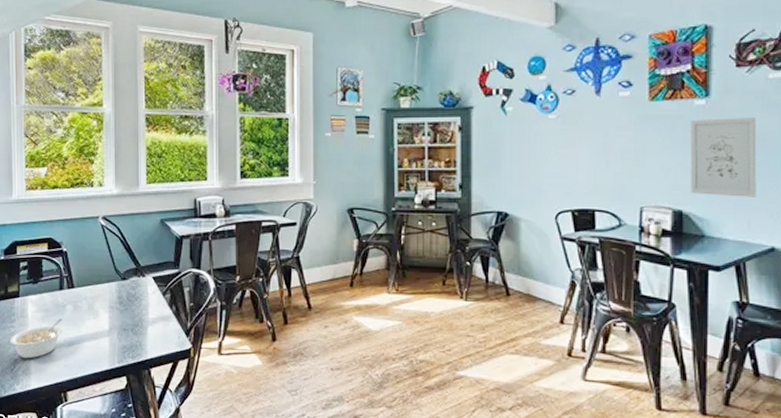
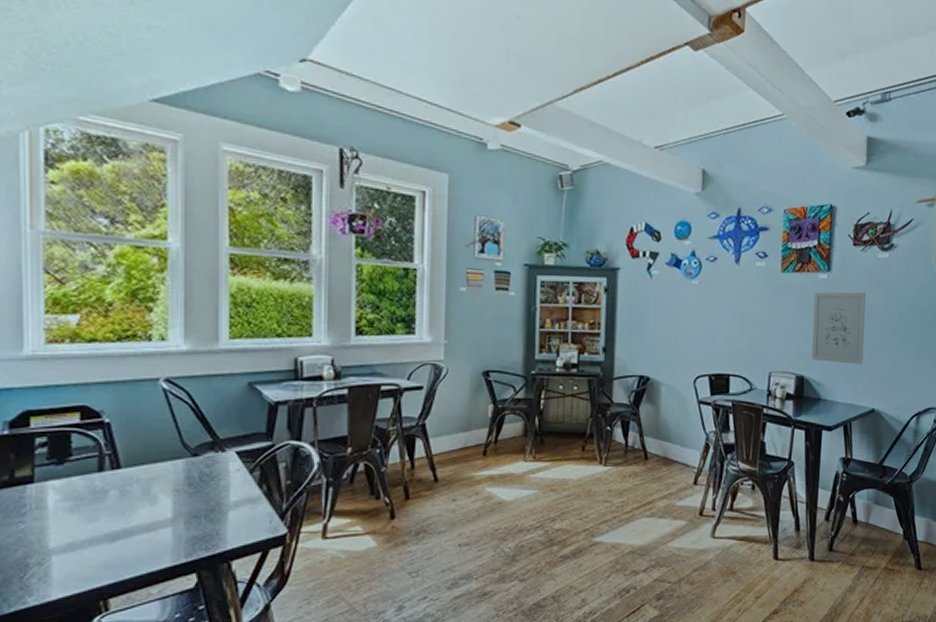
legume: present [10,318,63,359] -> none [17,507,104,562]

